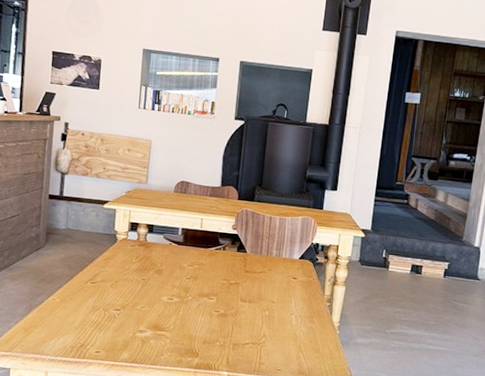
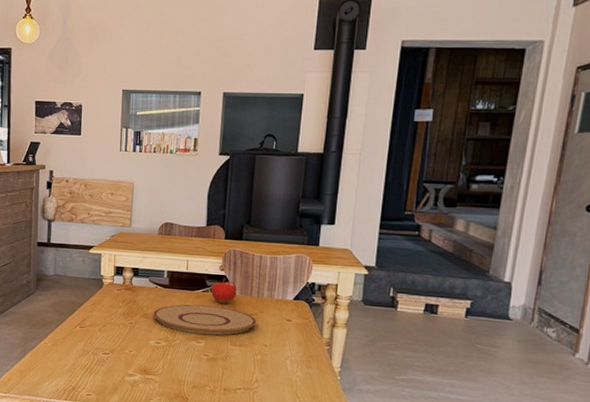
plate: none [166,261,265,292] -> present [152,304,257,335]
fruit: none [224,236,248,261] -> present [211,277,237,303]

